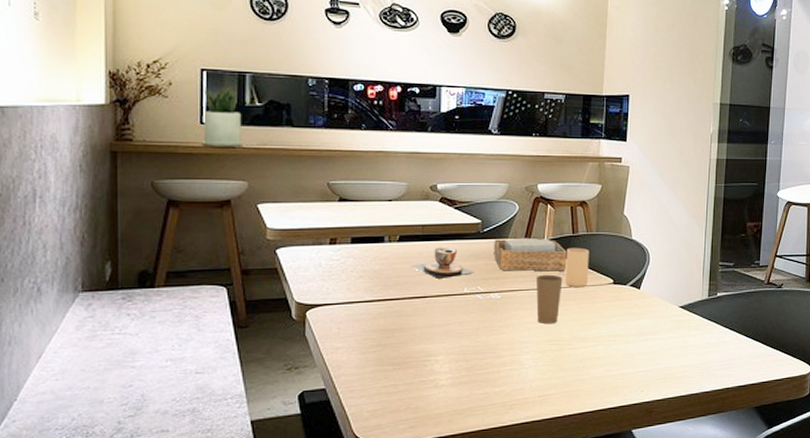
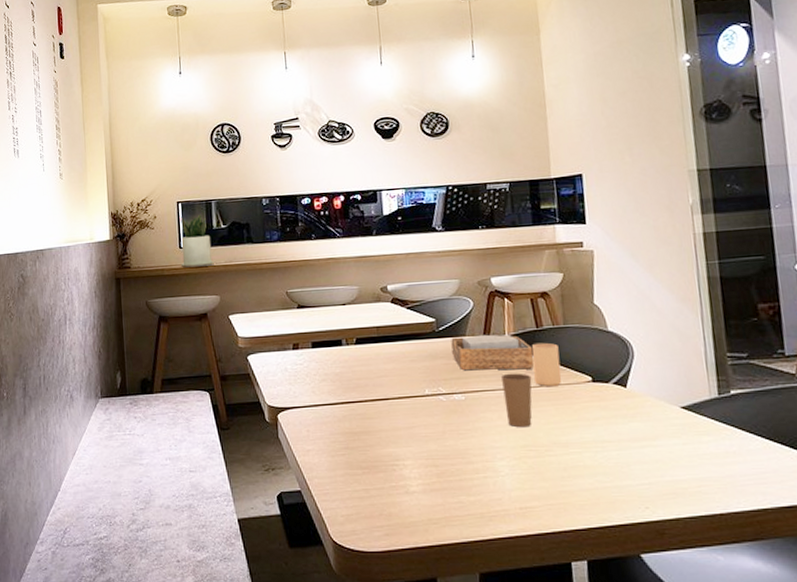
teacup: present [410,247,475,278] -> none [369,347,434,380]

